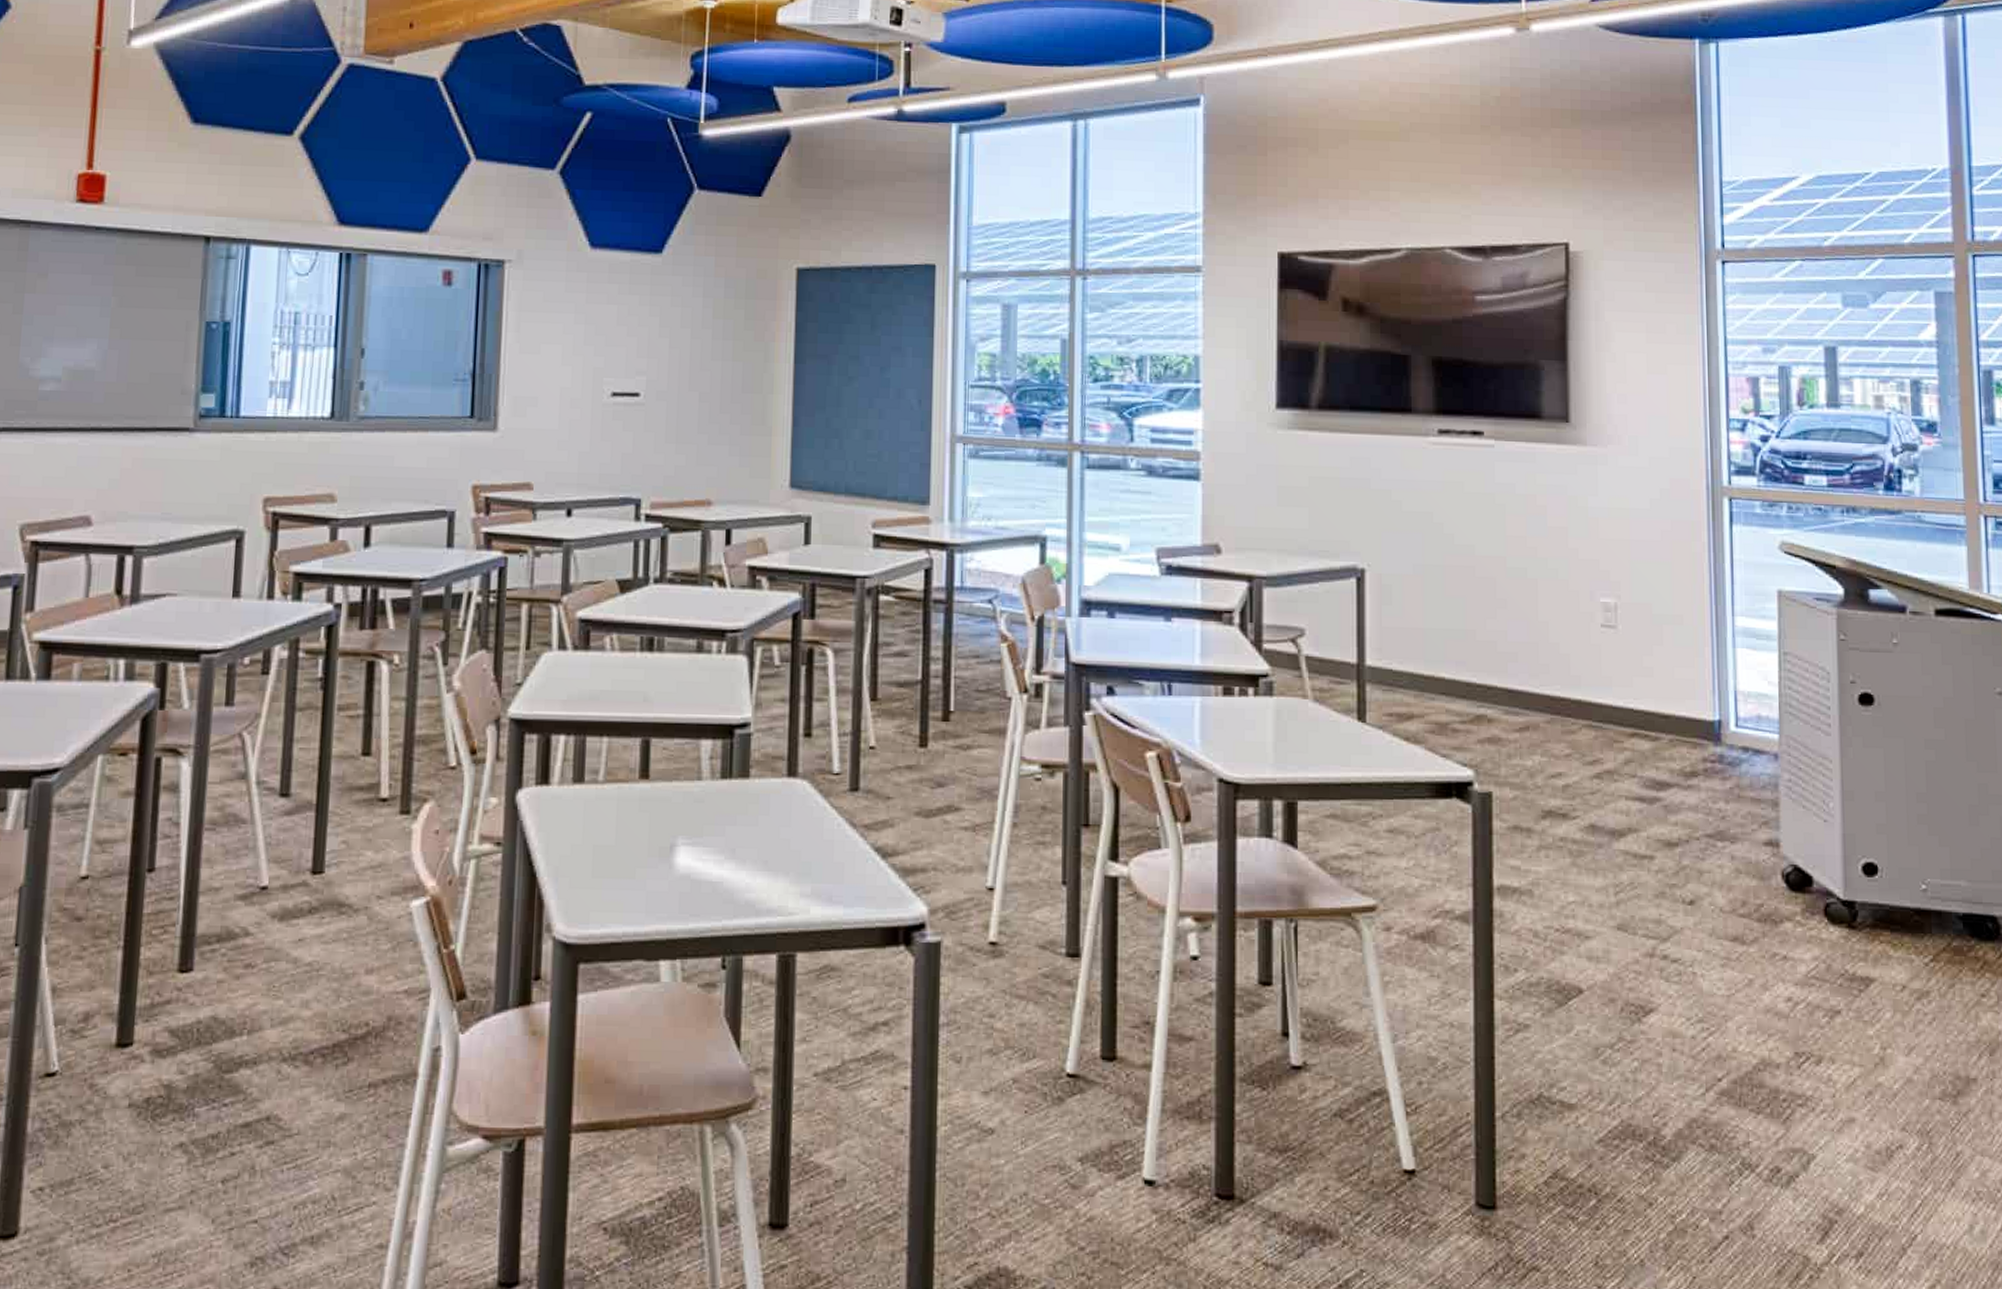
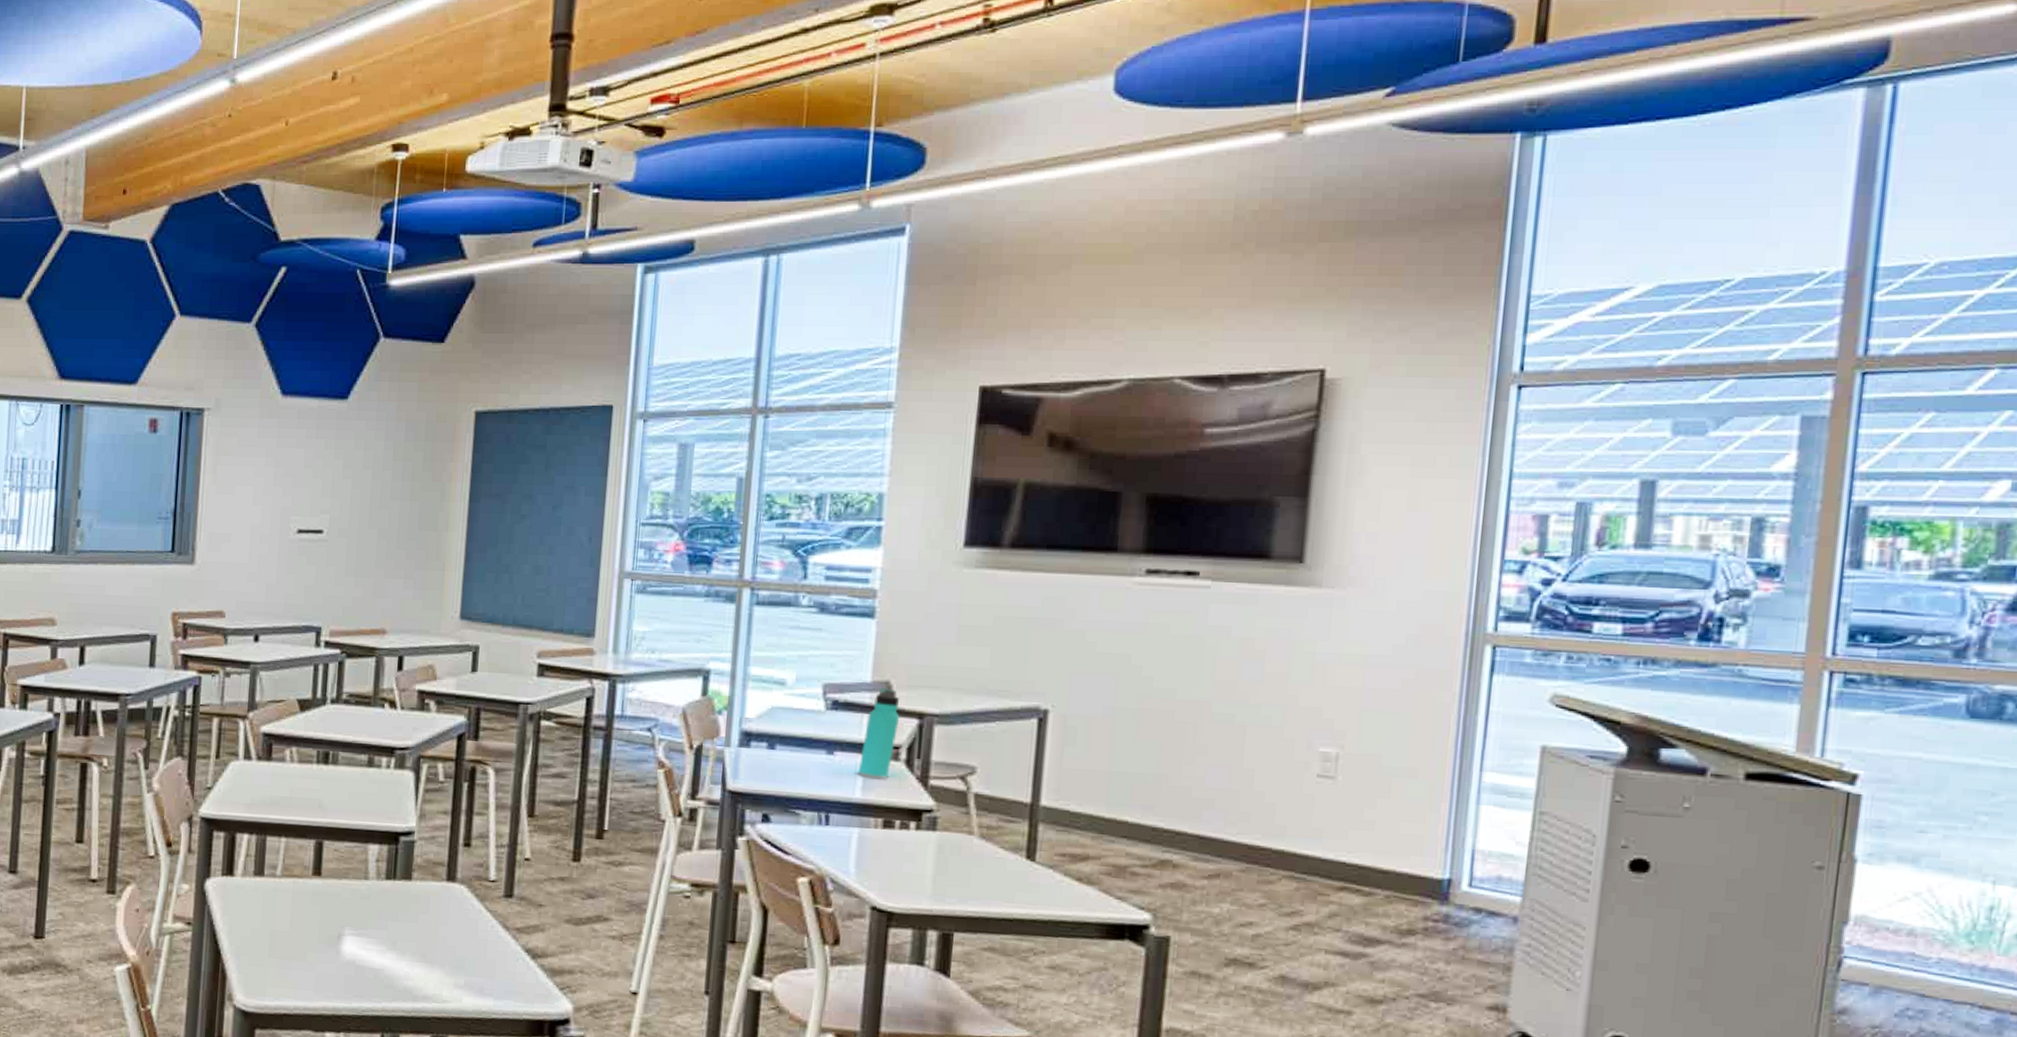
thermos bottle: none [1195,551,1231,646] -> present [857,687,900,780]

